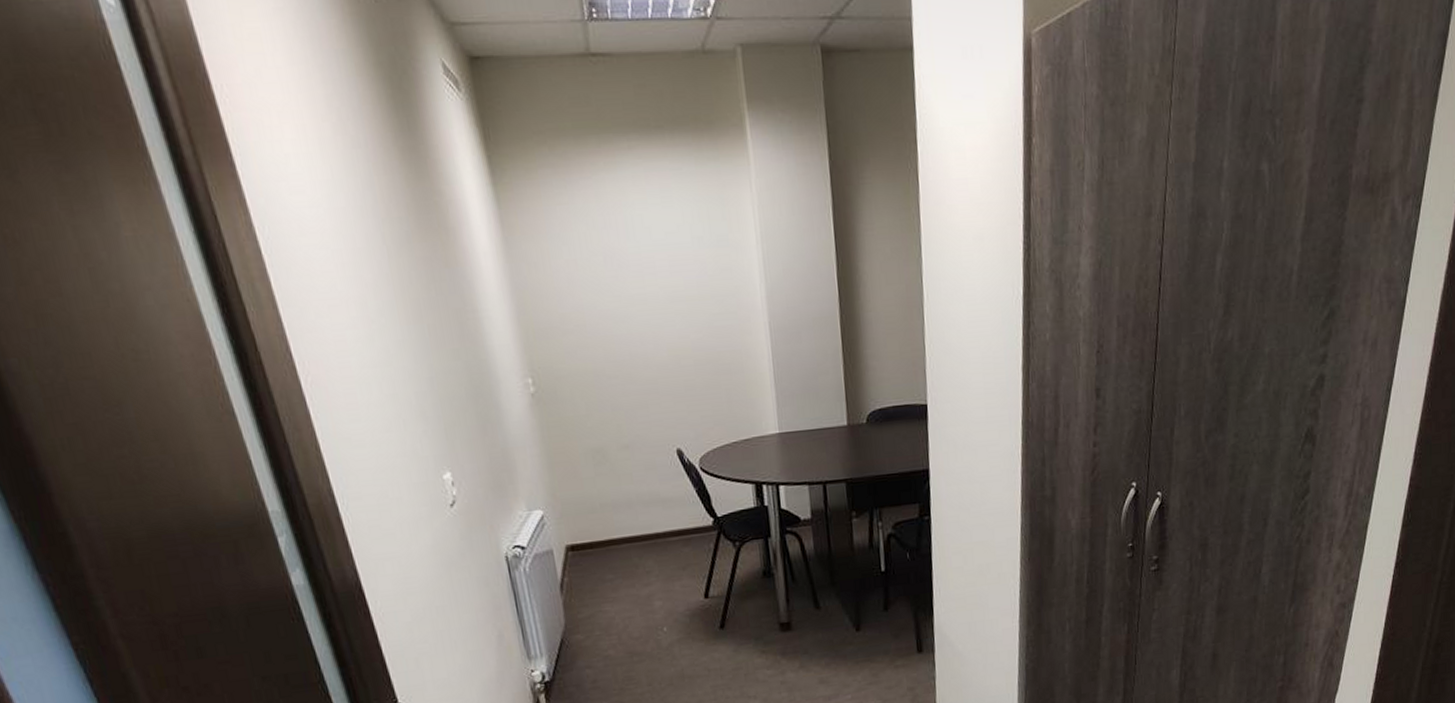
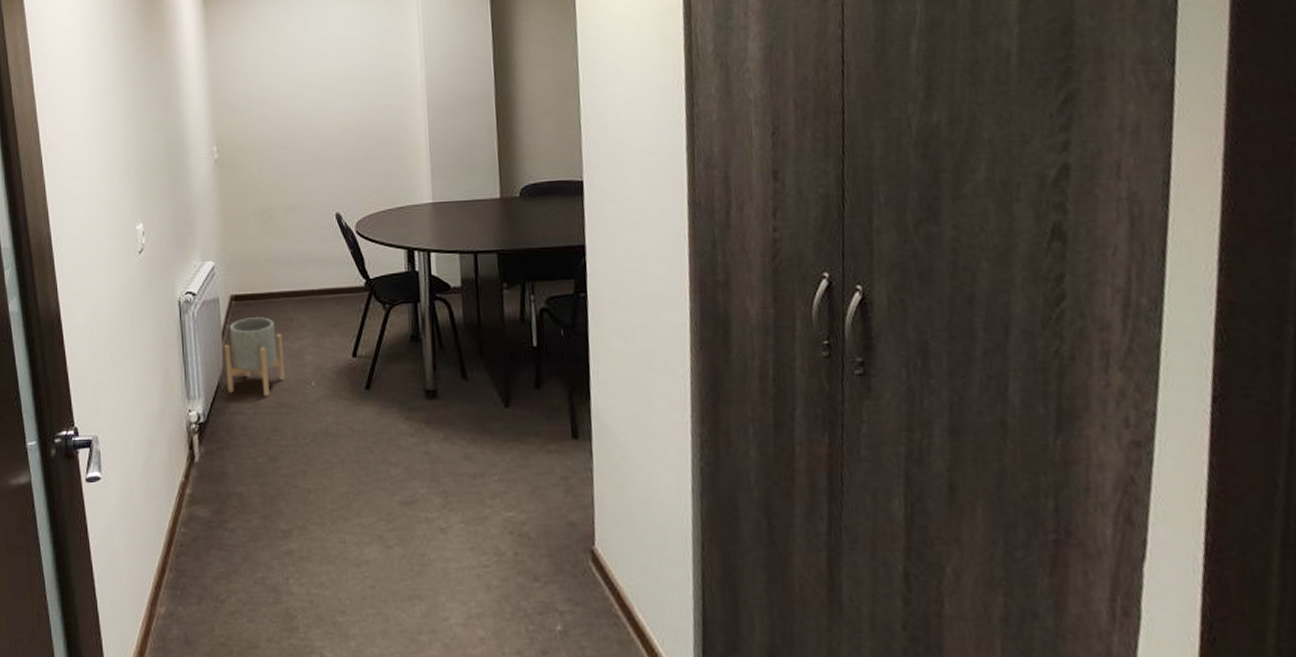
planter: none [564,566,635,648] -> present [224,317,286,396]

